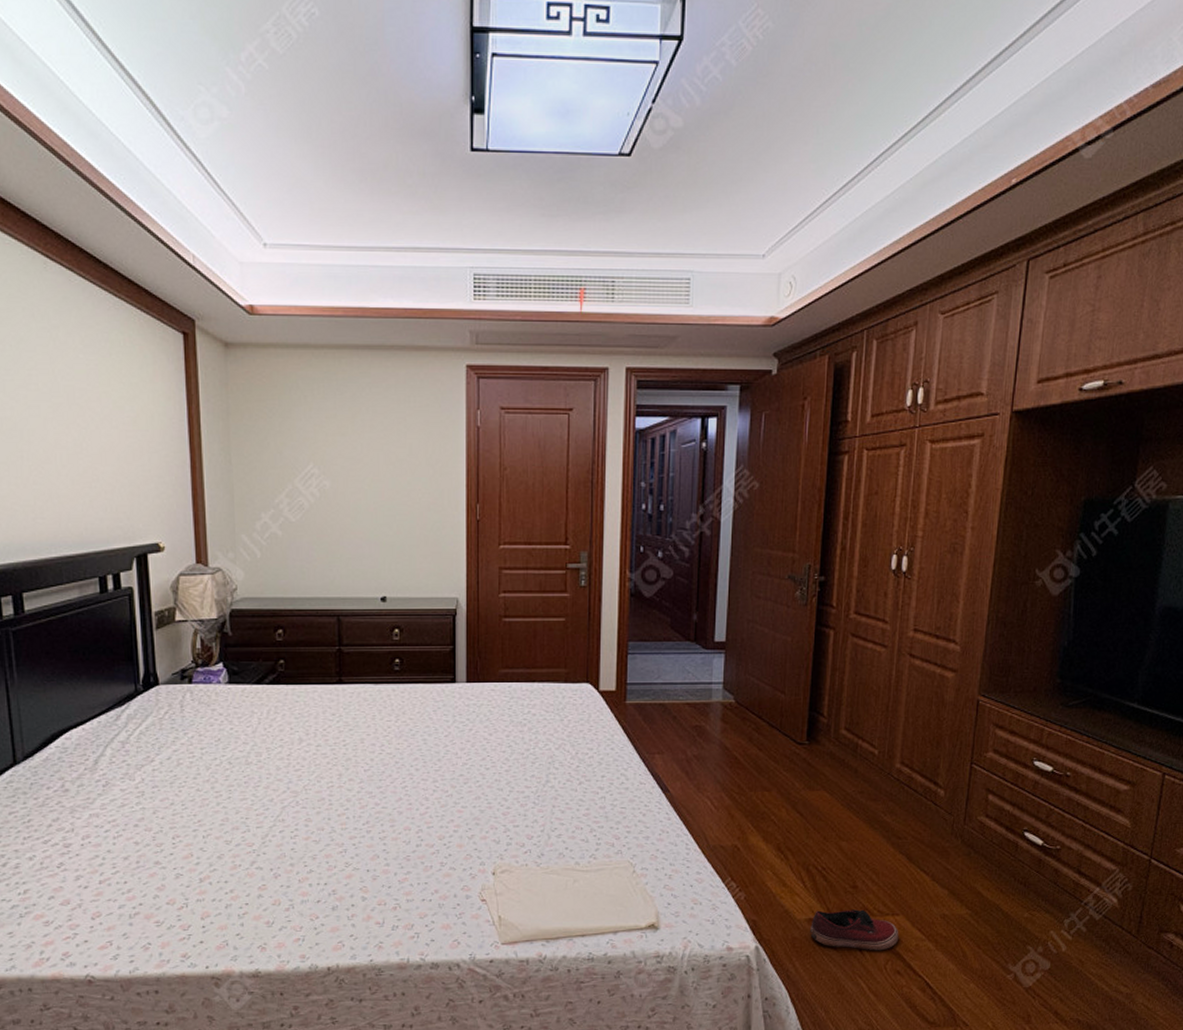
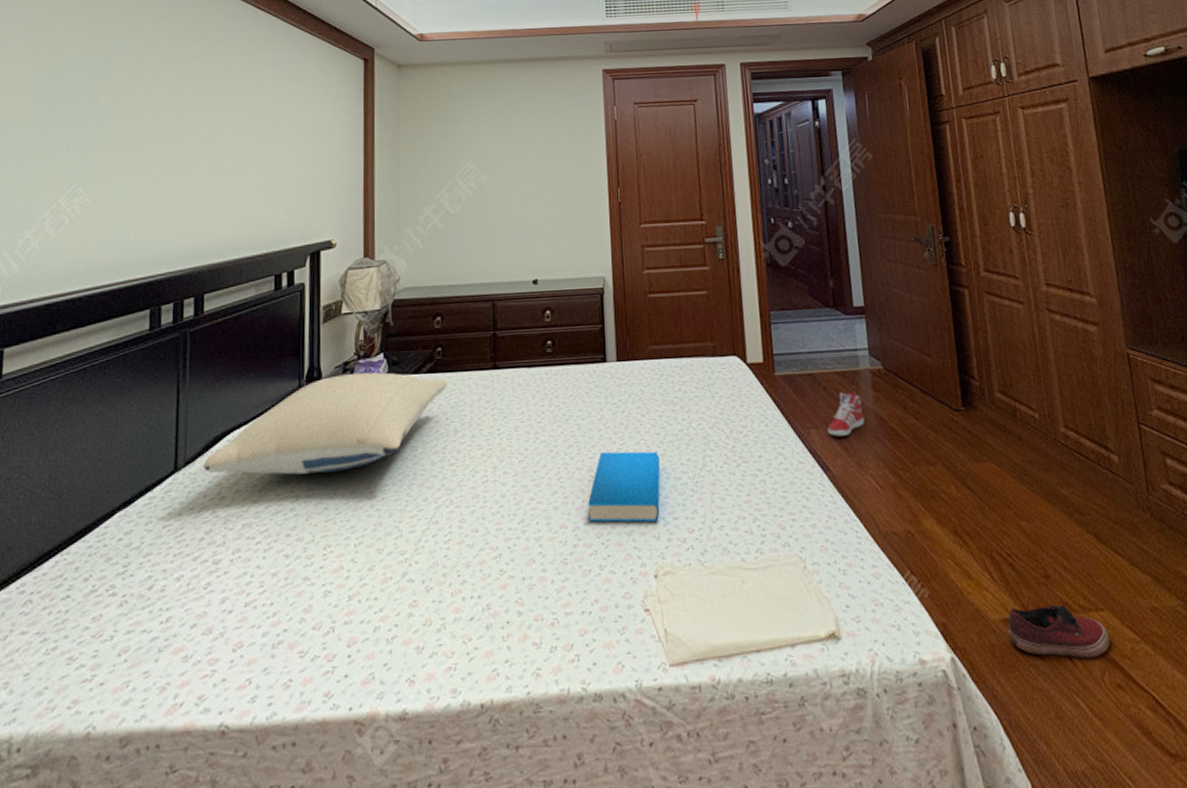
pillow: none [42,681,291,773] -> present [203,372,447,475]
book: none [432,765,504,828] -> present [588,451,660,523]
sneaker: none [672,722,709,762] -> present [827,392,865,437]

